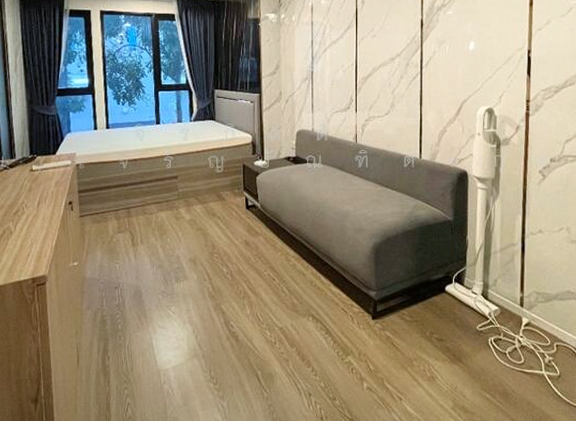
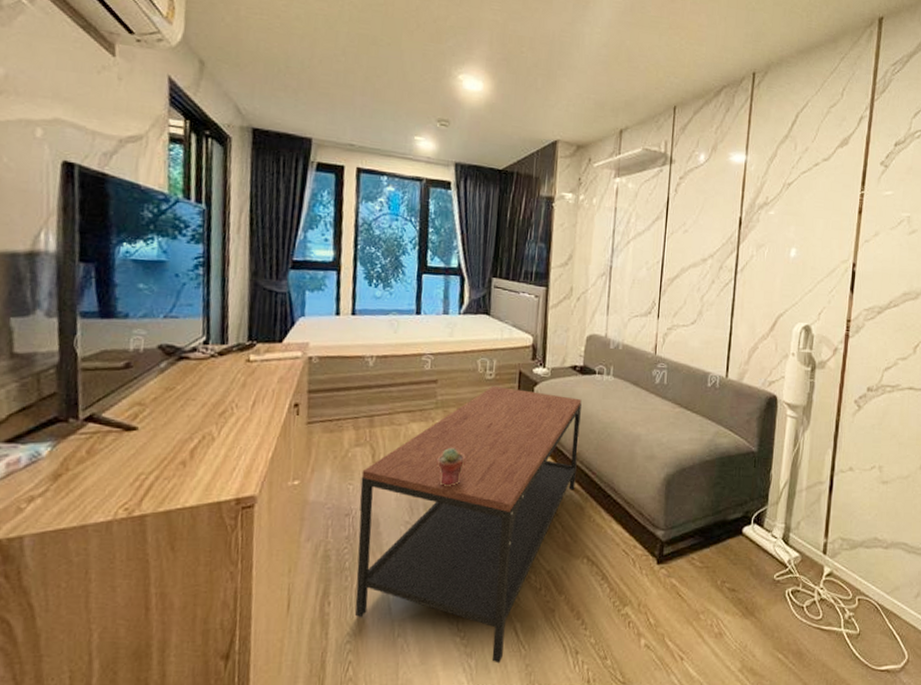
coffee table: none [125,177,297,404] -> present [355,385,582,664]
potted succulent: none [183,231,205,261] -> present [436,448,466,486]

